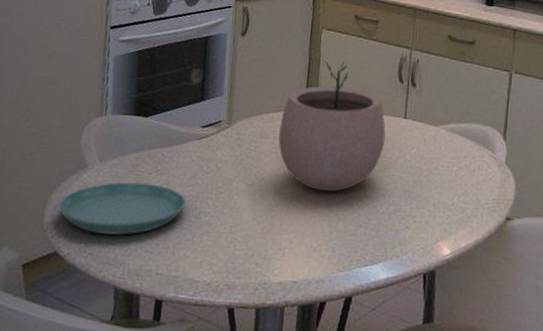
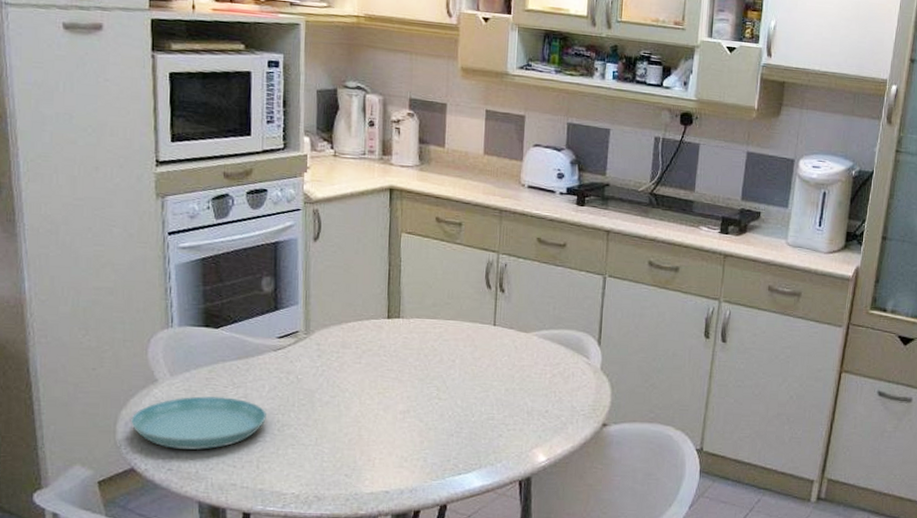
plant pot: present [278,61,386,191] -> none [361,266,475,401]

